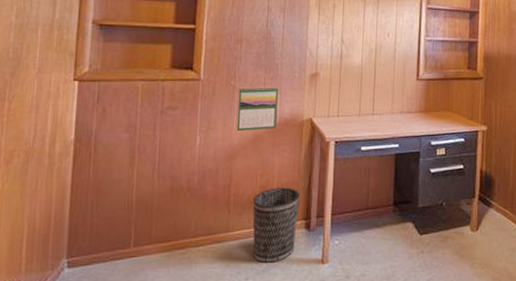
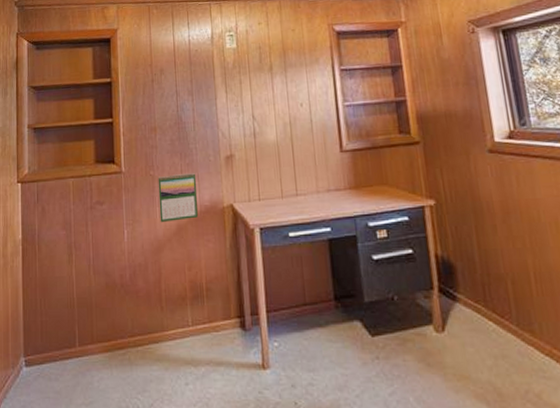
wastebasket: present [252,188,300,264] -> none [183,282,232,368]

